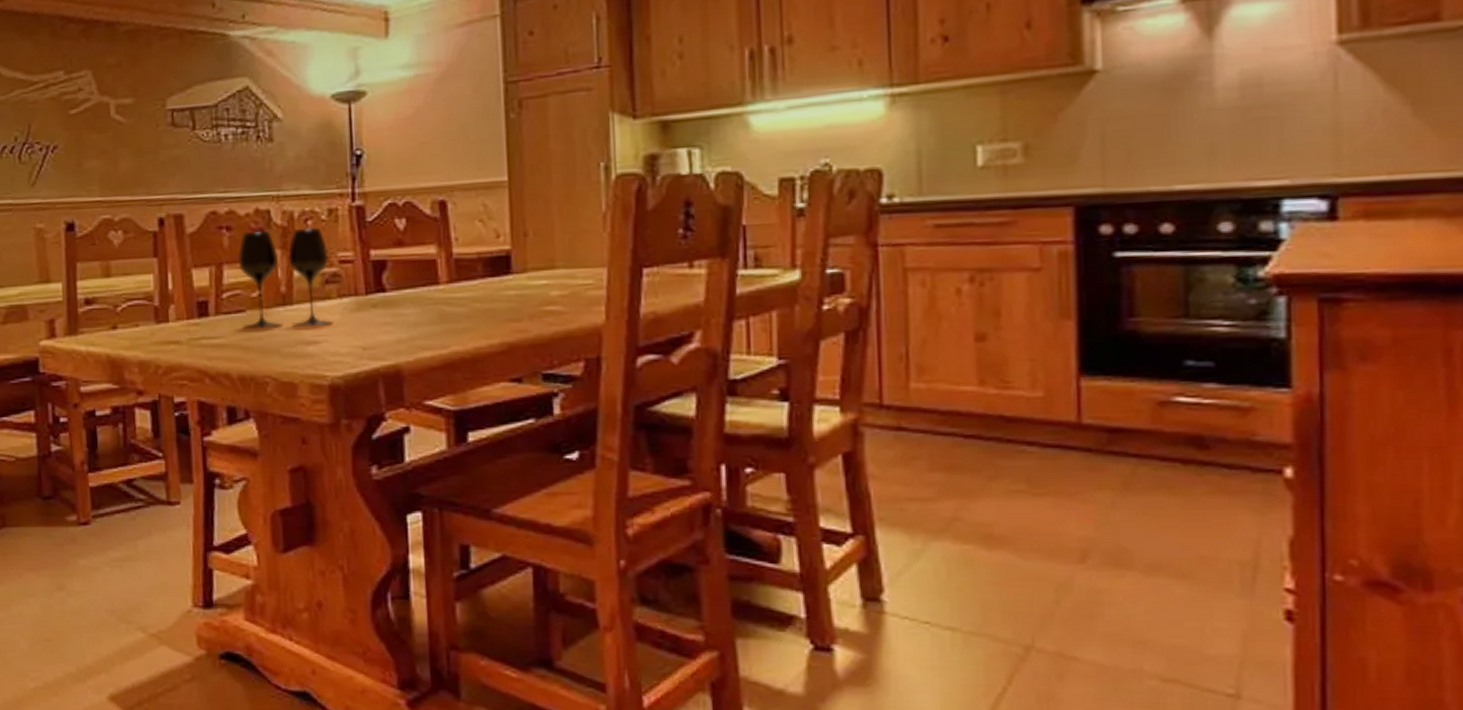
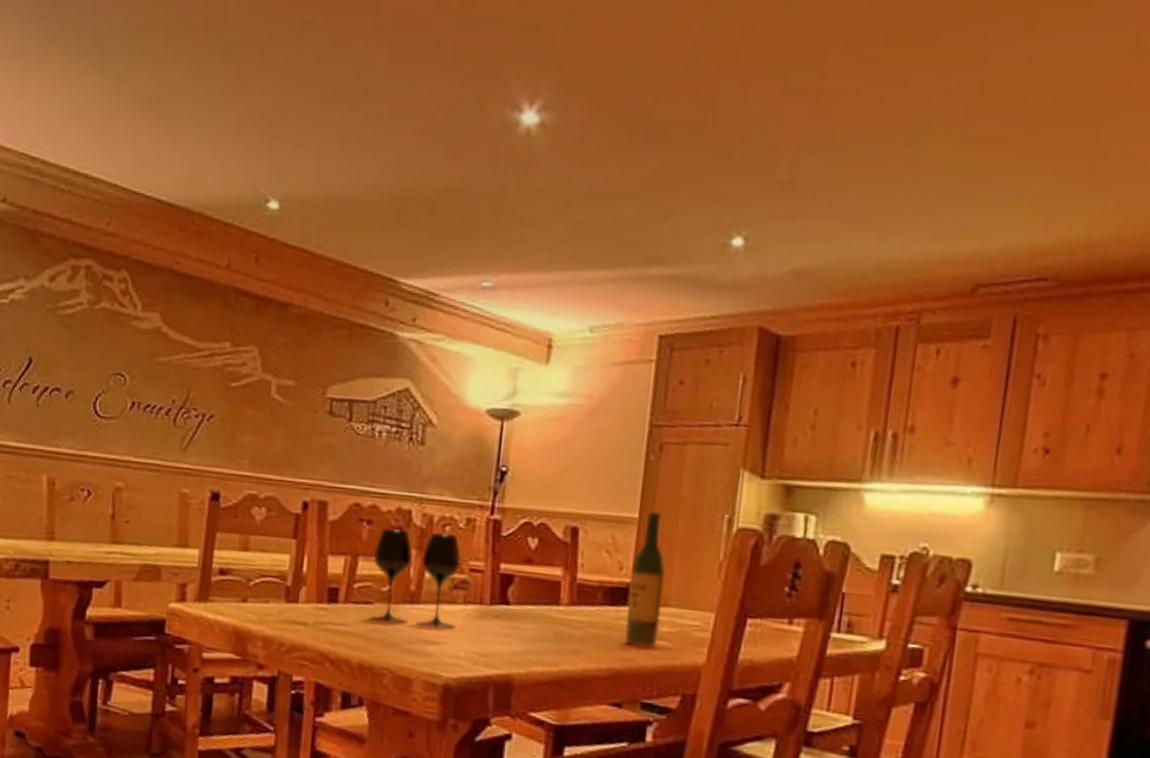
wine bottle: none [509,172,549,315] -> present [625,512,666,647]

